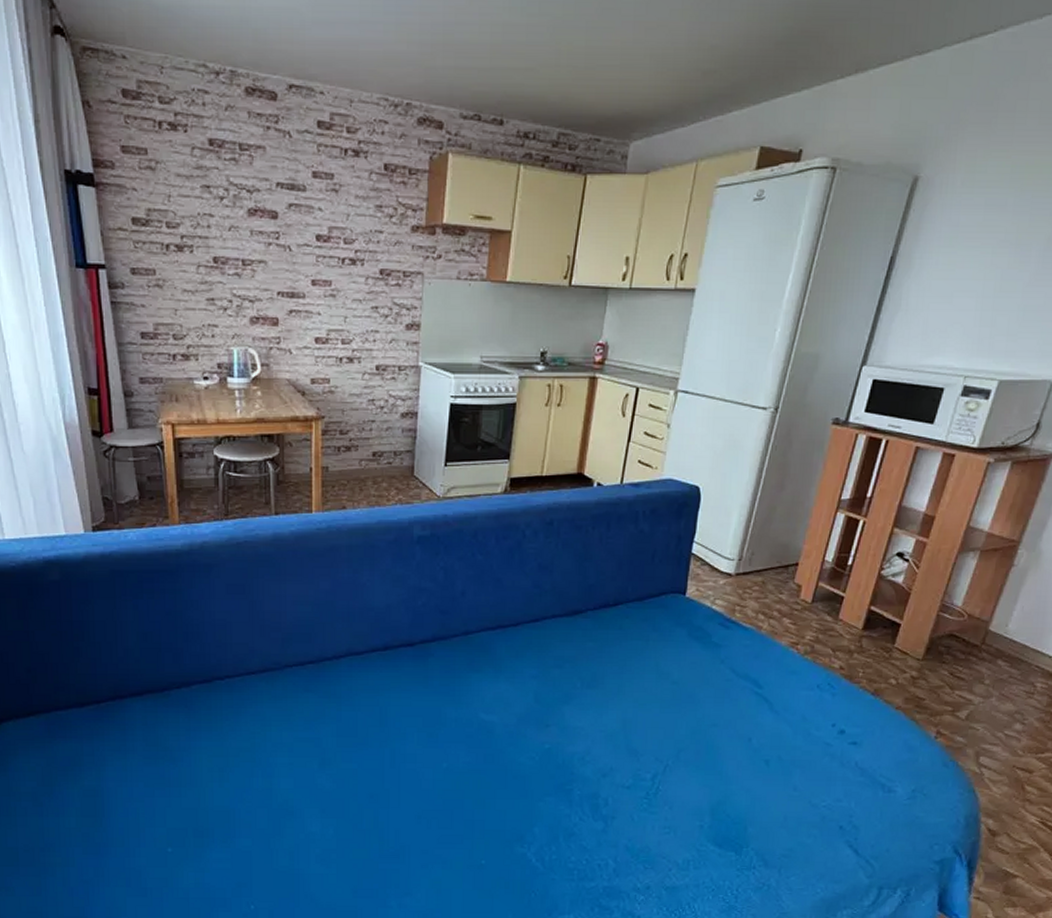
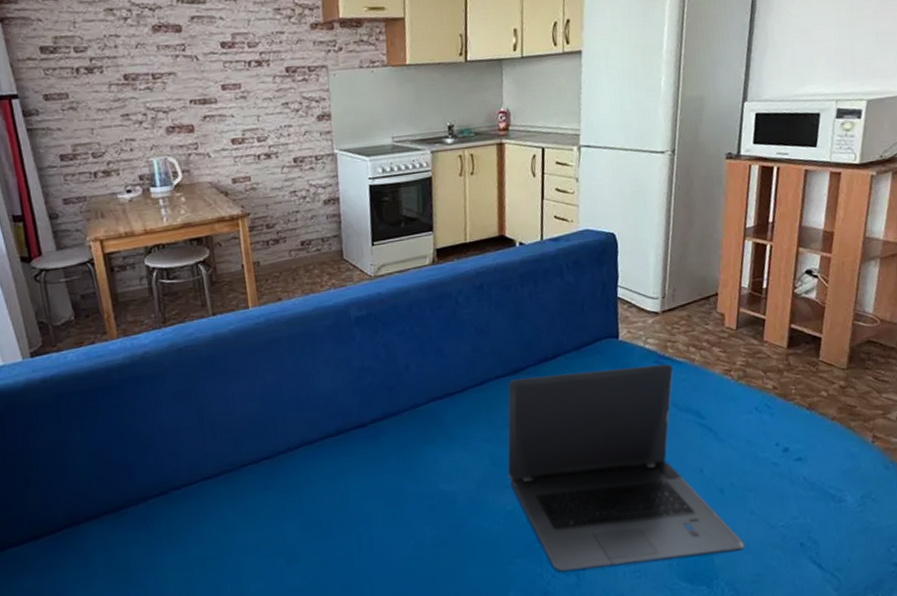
laptop computer: none [550,621,782,824] -> present [507,363,746,573]

